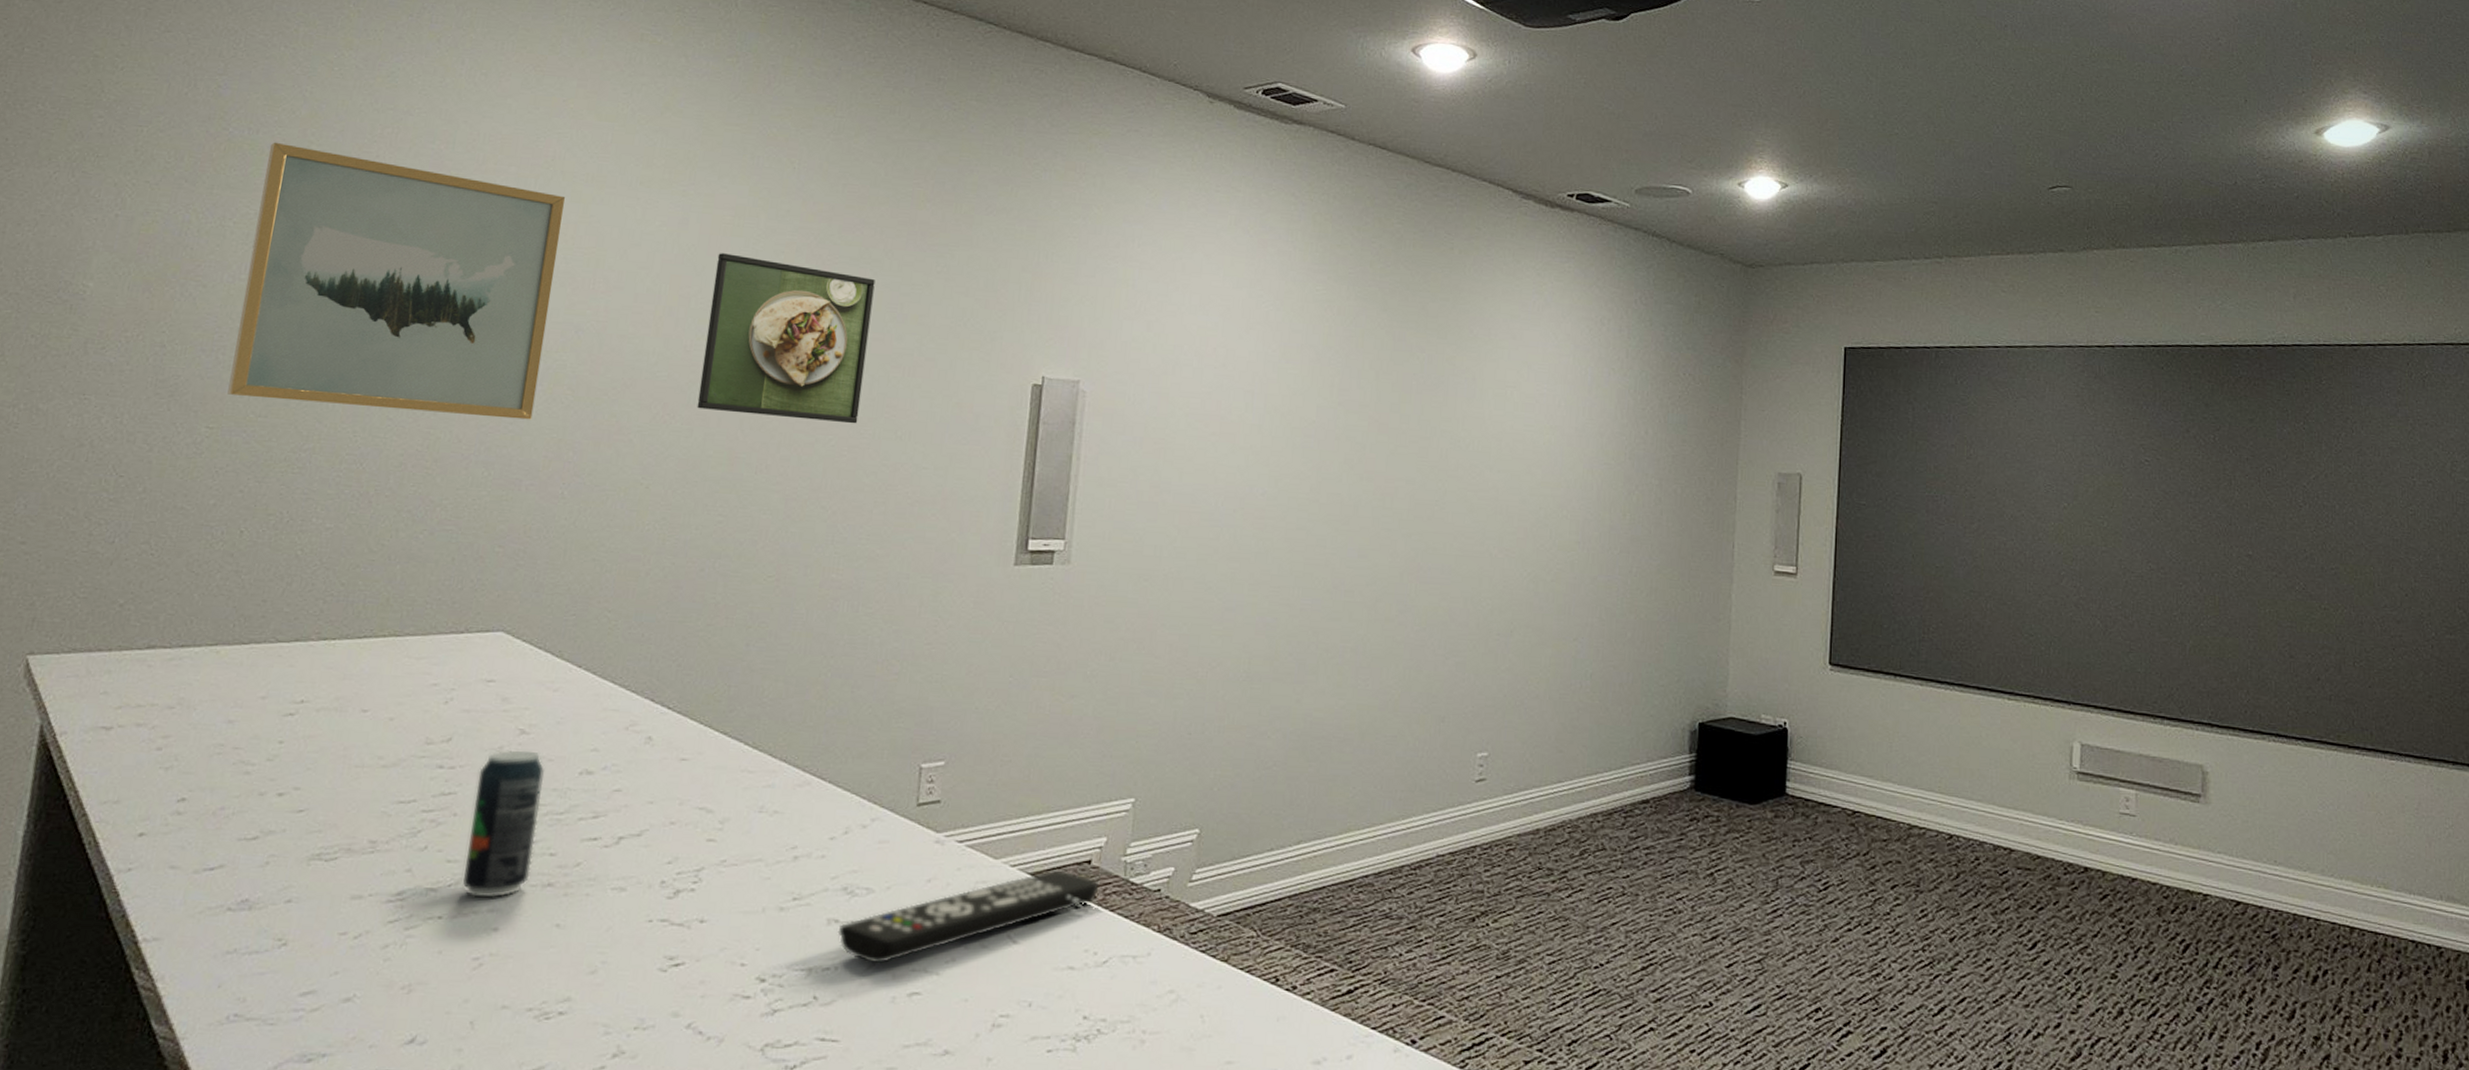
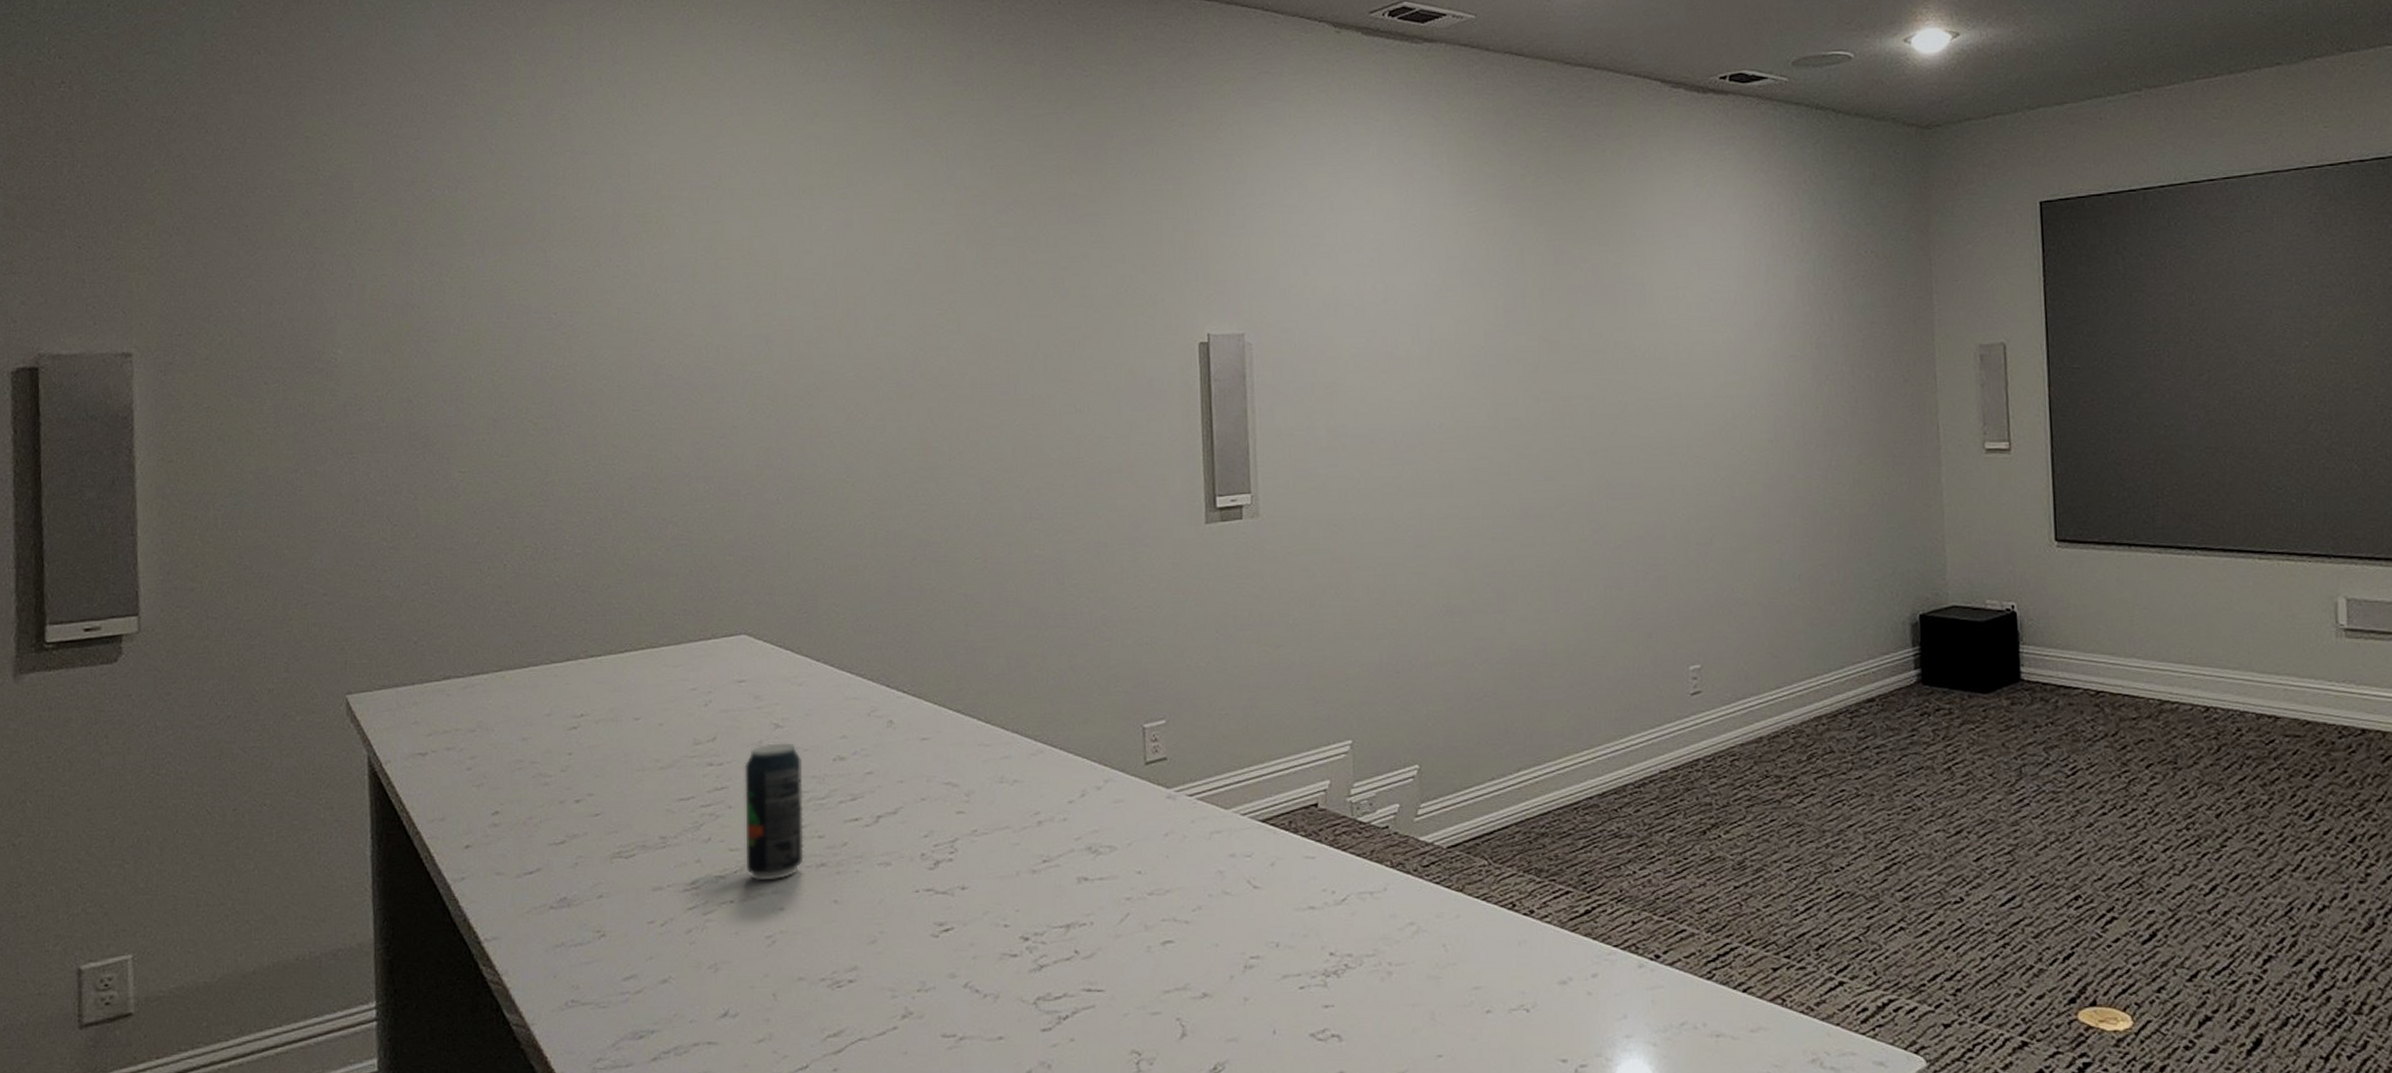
wall art: present [227,142,565,420] -> none [469,196,740,440]
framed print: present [697,253,875,424] -> none [884,249,1038,404]
remote control: present [837,870,1100,964] -> none [1088,815,1329,917]

